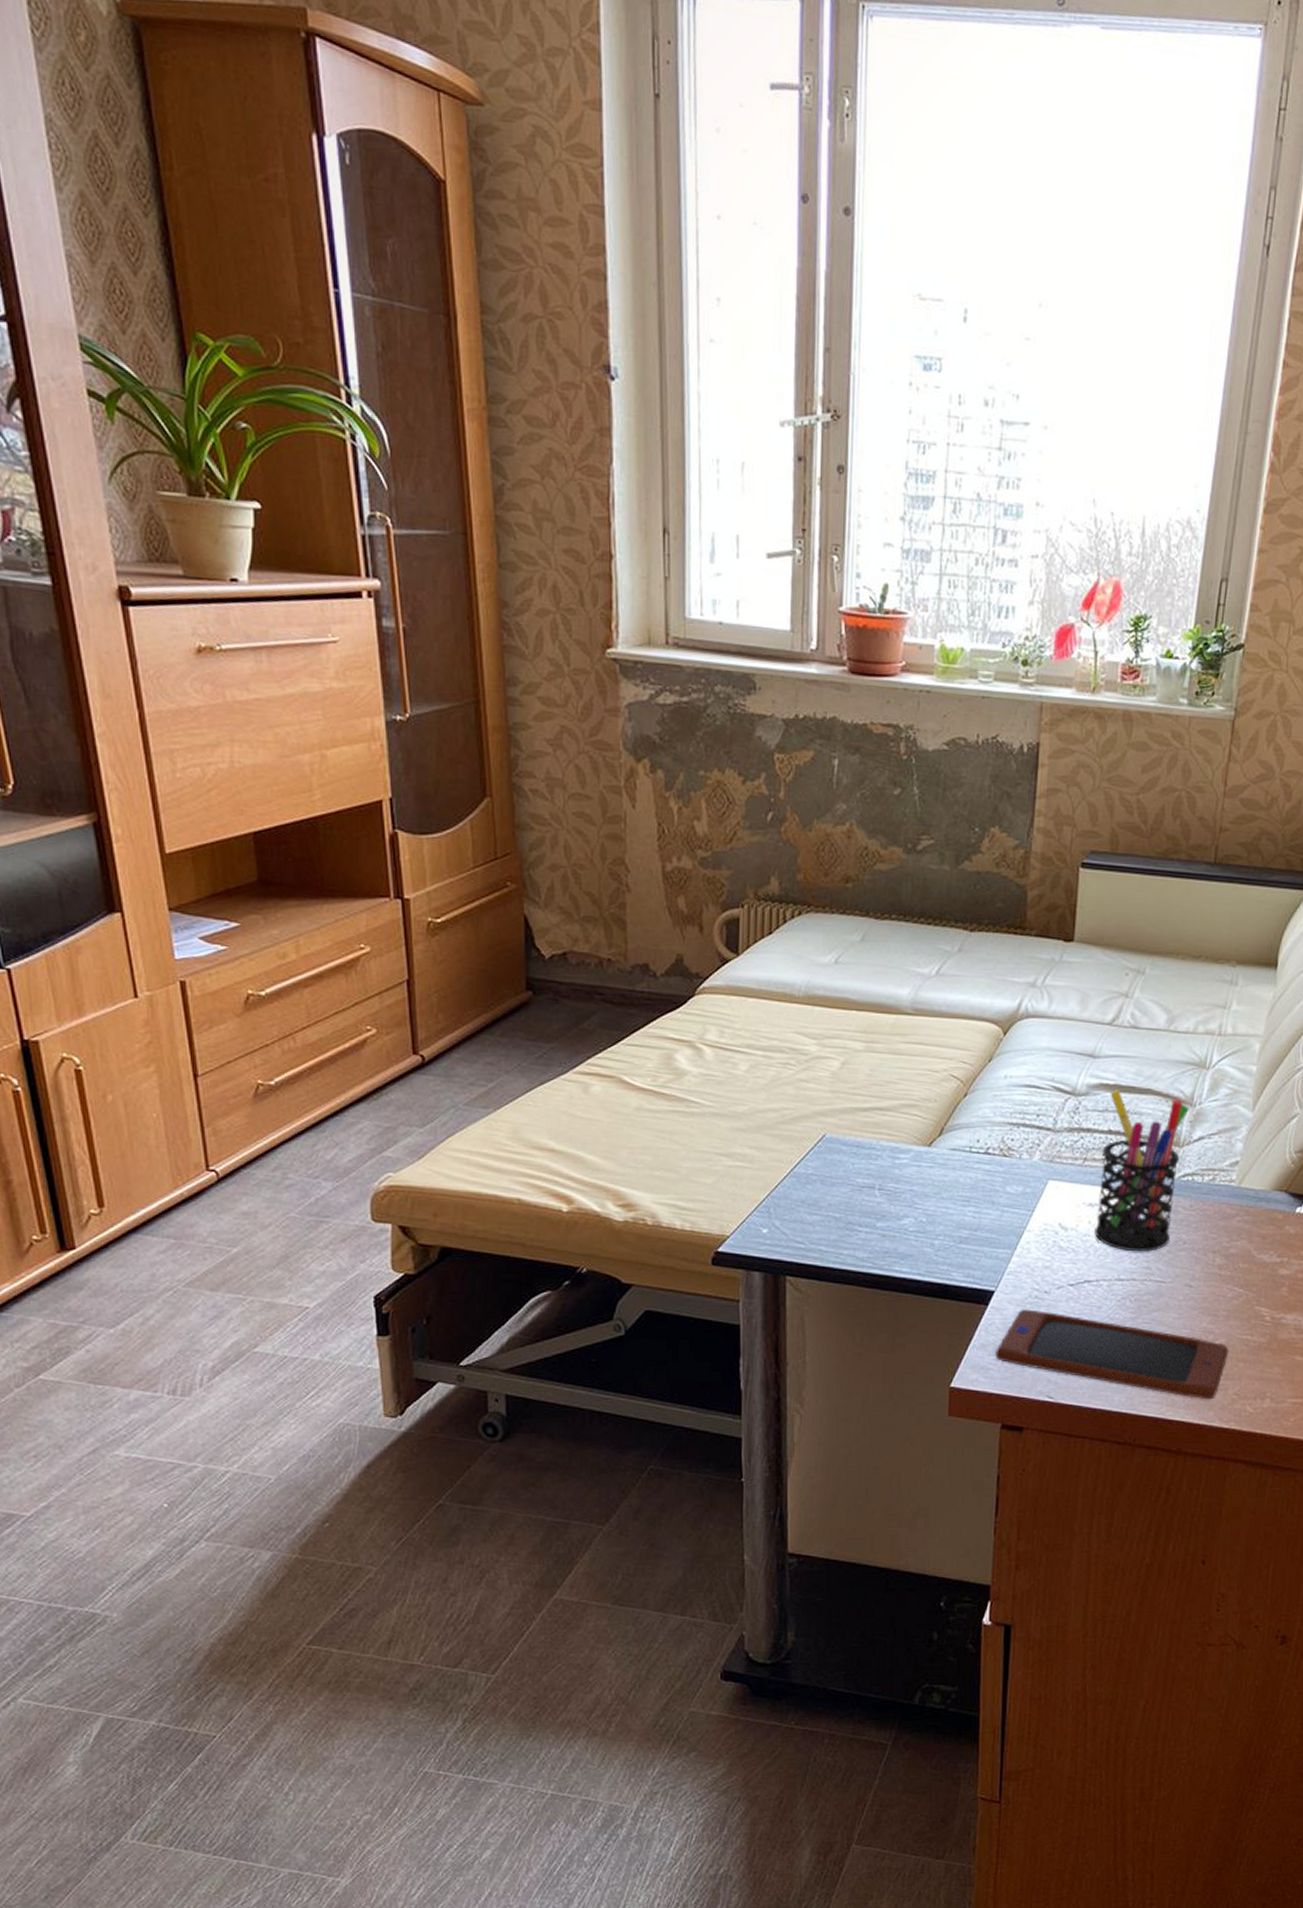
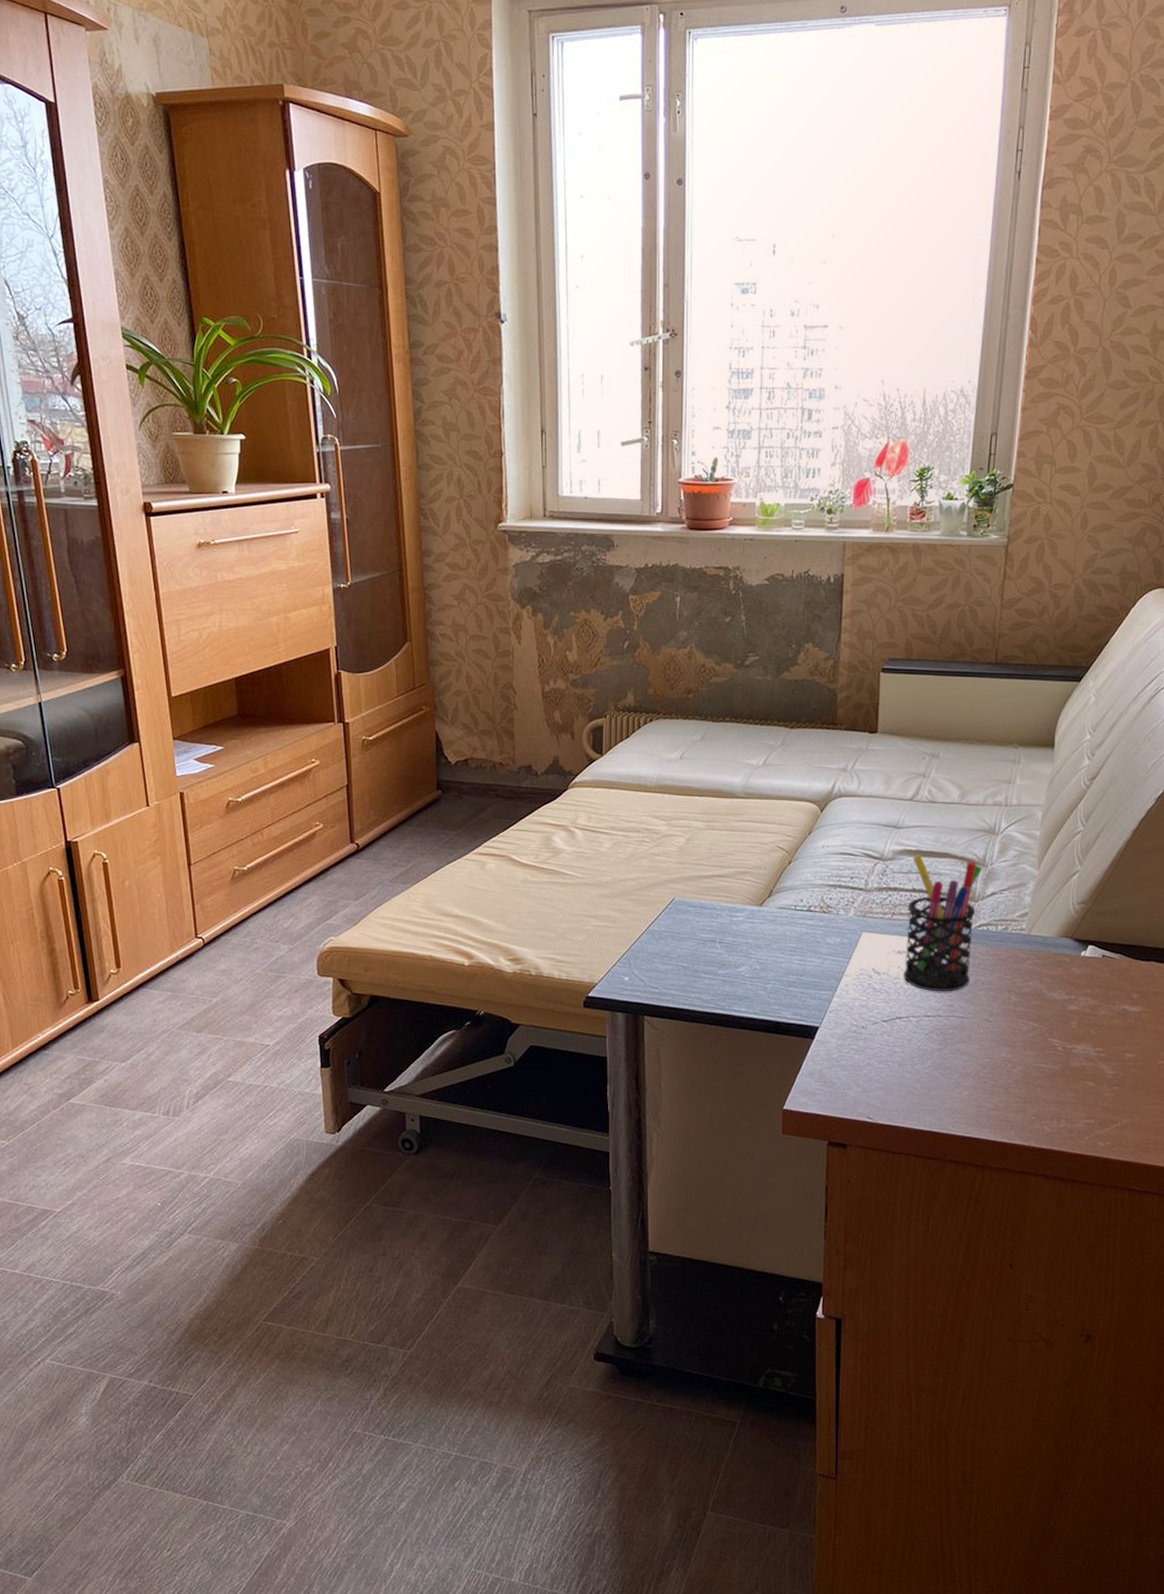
smartphone: present [995,1309,1229,1400] -> none [821,1042,1026,1120]

